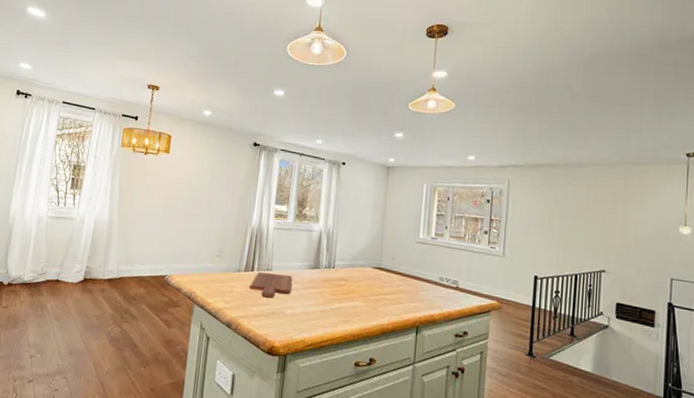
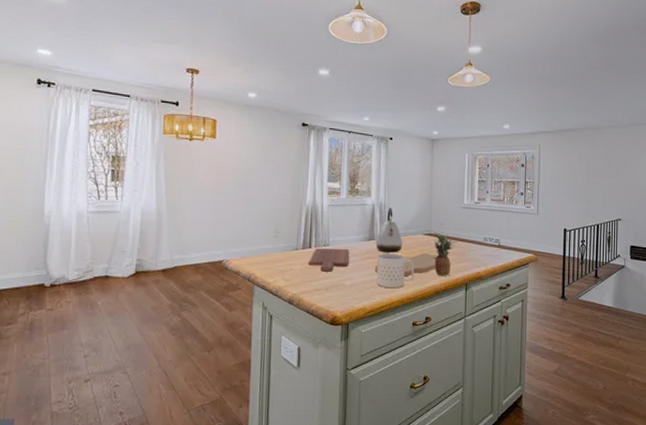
cutting board: none [318,288,387,311] -> present [375,253,438,276]
mug: none [319,283,361,323] -> present [376,253,415,289]
kettle: none [320,236,350,285] -> present [375,208,403,253]
fruit: none [382,266,409,316] -> present [433,232,457,276]

